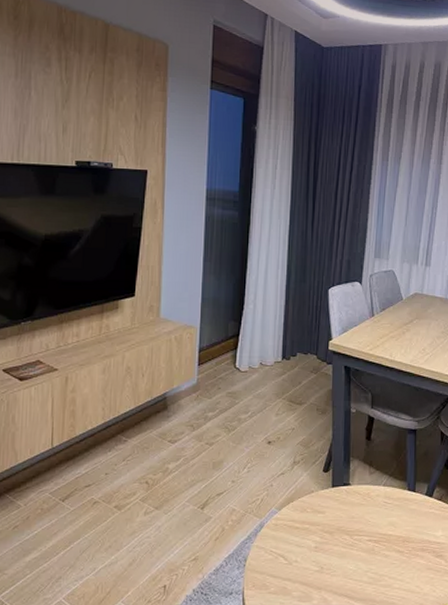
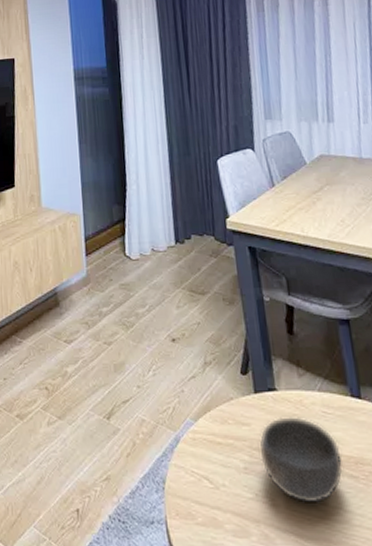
bowl: none [329,506,394,573] -> present [259,417,344,503]

